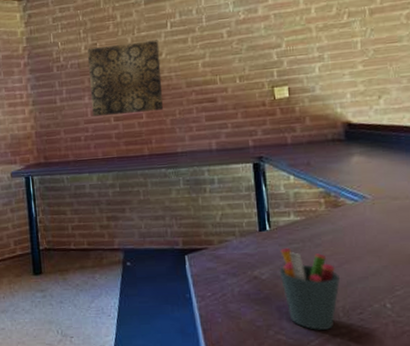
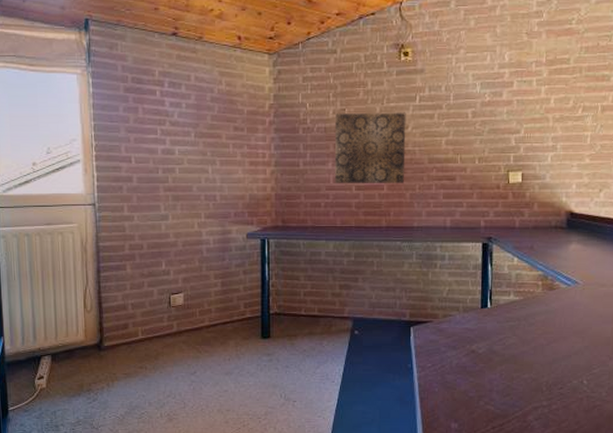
pen holder: present [279,247,340,330] -> none [494,325,547,402]

